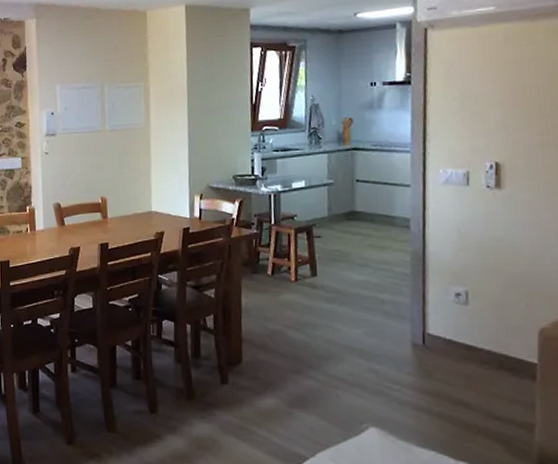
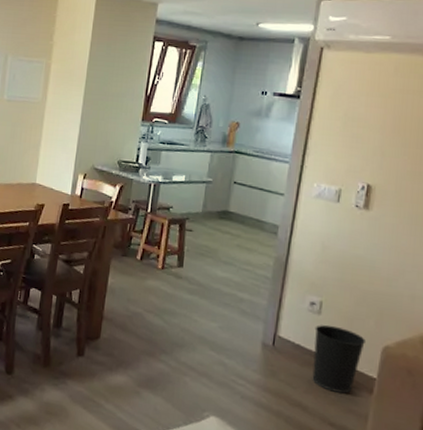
wastebasket: none [464,314,521,384] -> present [312,325,367,394]

